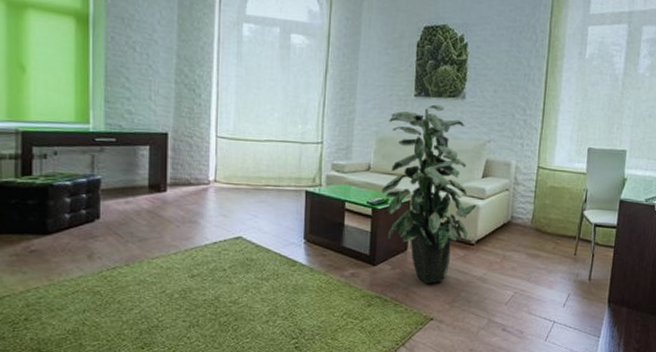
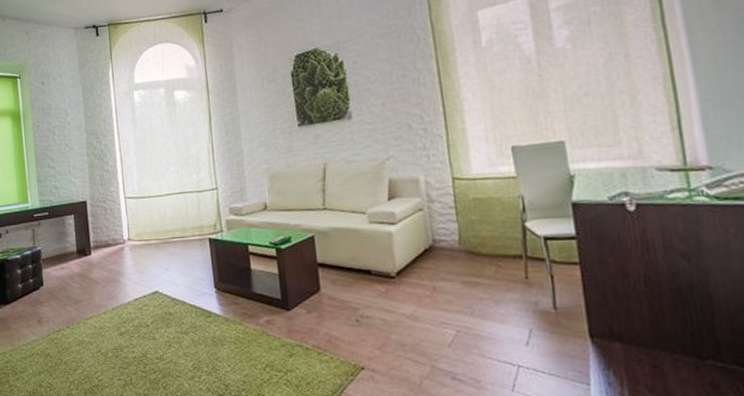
indoor plant: present [382,104,478,284] -> none [277,130,390,327]

